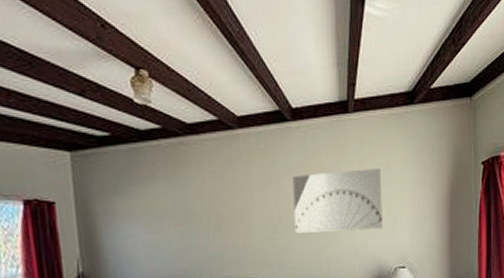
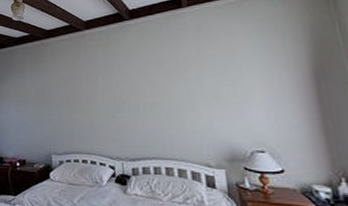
wall art: present [292,169,382,233] -> none [132,53,231,113]

